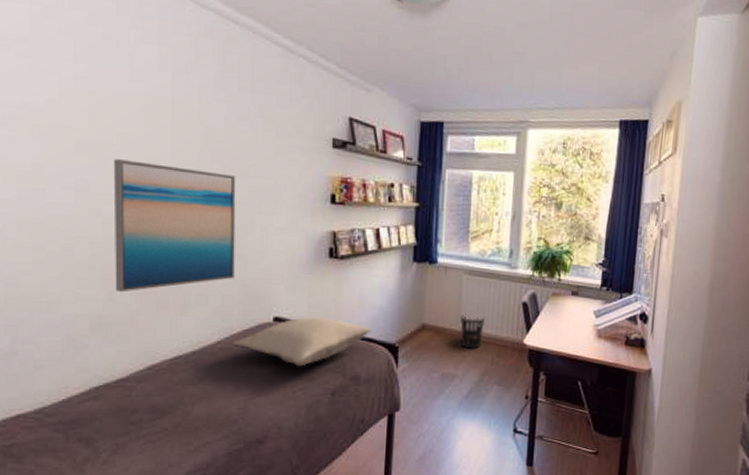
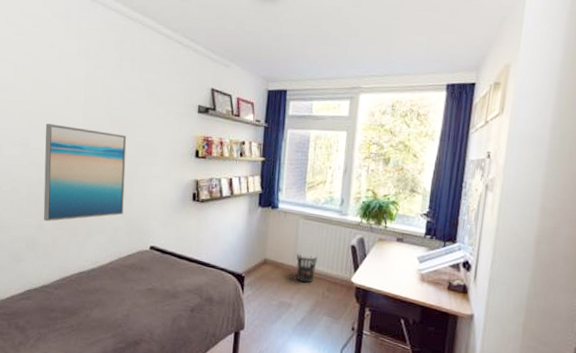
pillow: present [231,317,371,367] -> none [119,247,223,287]

